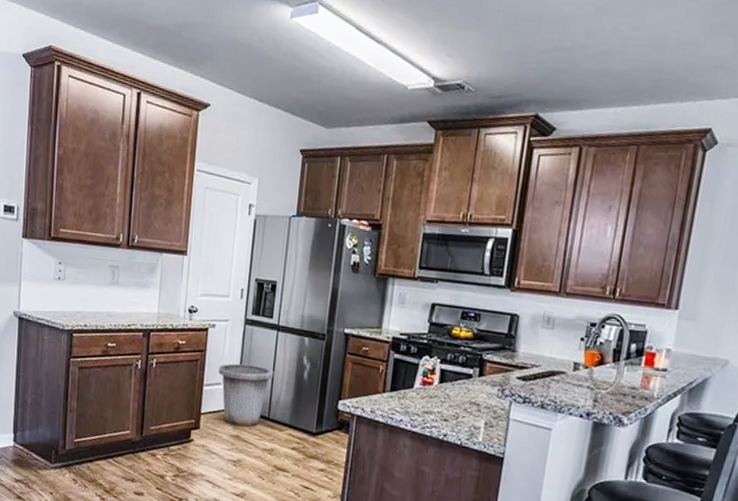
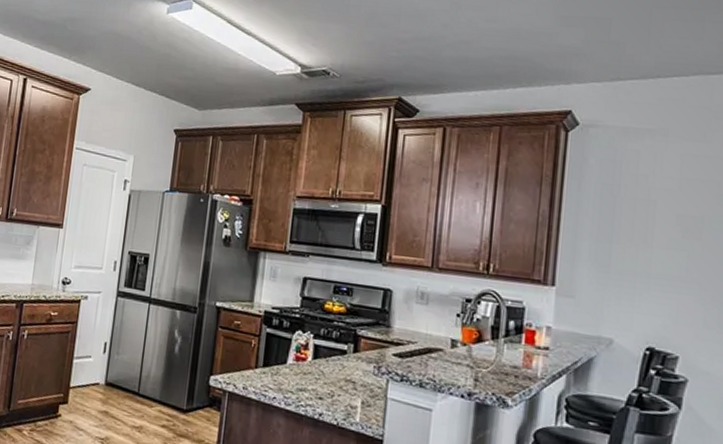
trash can: present [218,363,274,428] -> none [89,336,145,403]

